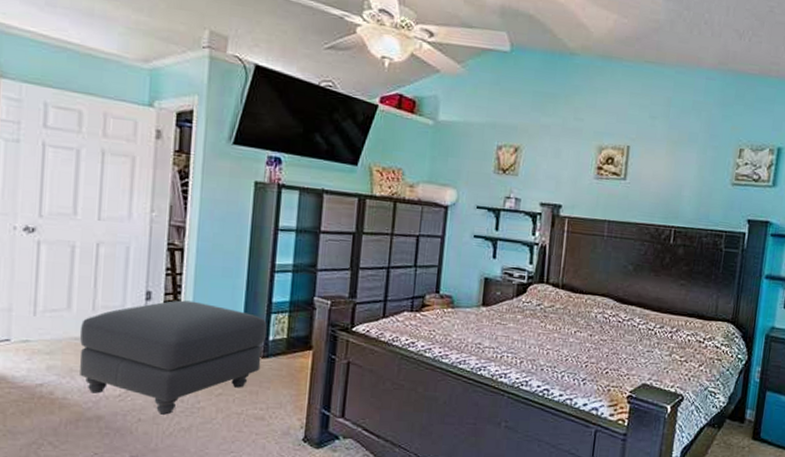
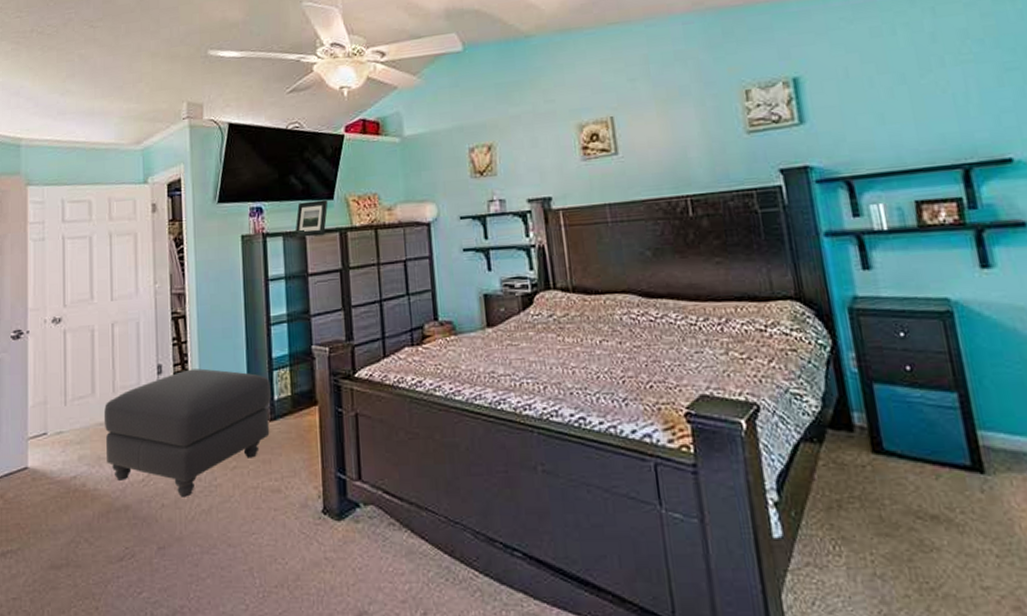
picture frame: none [312,161,352,198] -> present [295,199,328,238]

